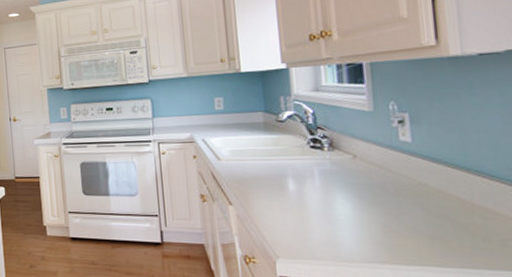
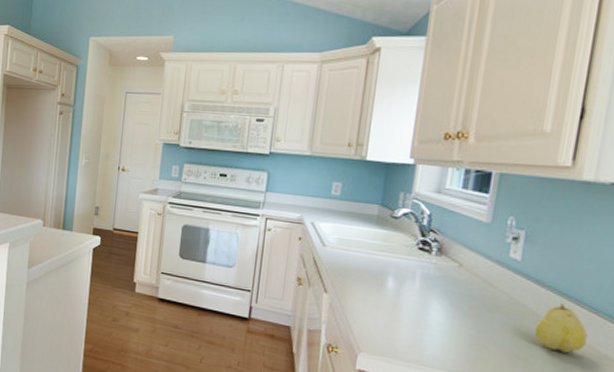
fruit: none [443,177,497,225] -> present [534,303,587,353]

